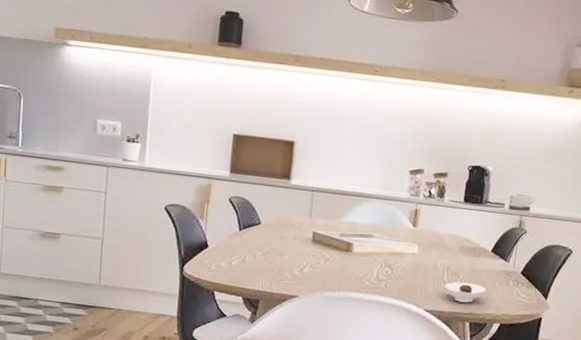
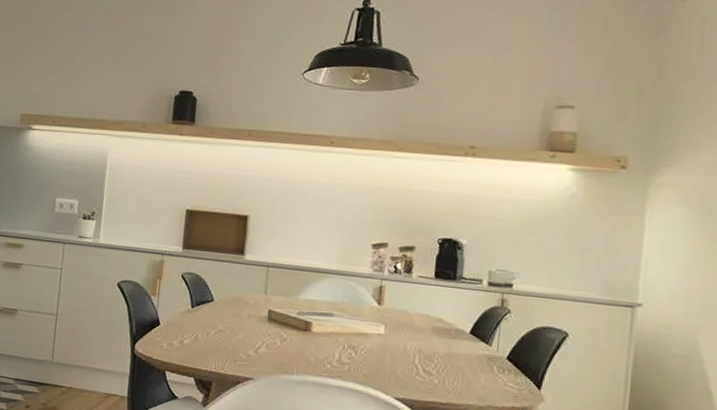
saucer: present [444,282,486,303] -> none [416,367,466,392]

